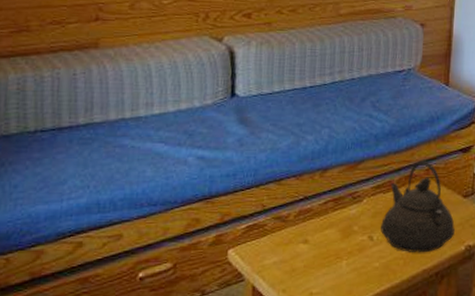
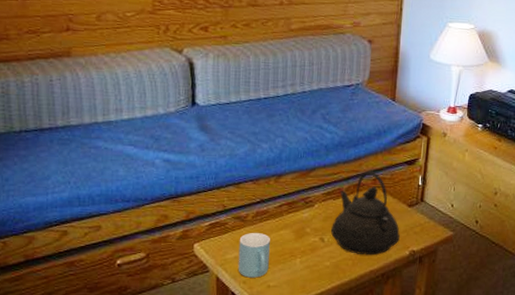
mug: none [277,233,314,285] -> present [238,232,270,278]

